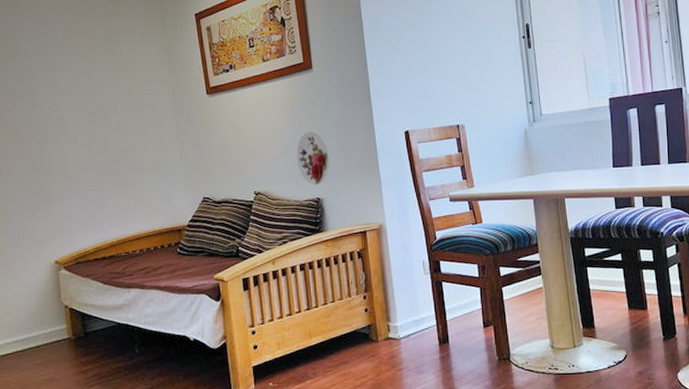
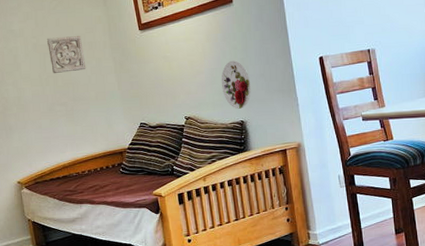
wall ornament: none [100,98,144,139] -> present [46,36,86,74]

